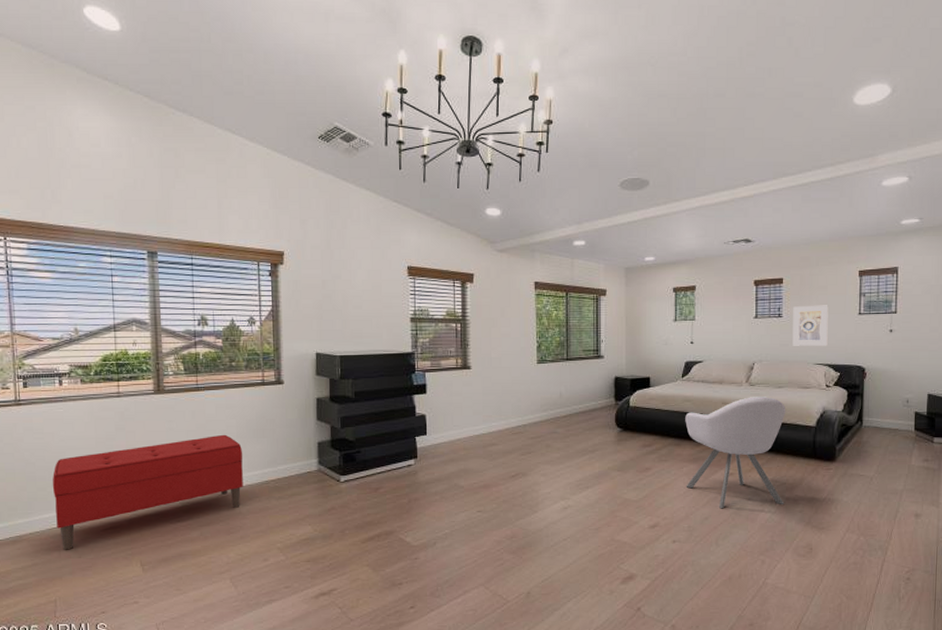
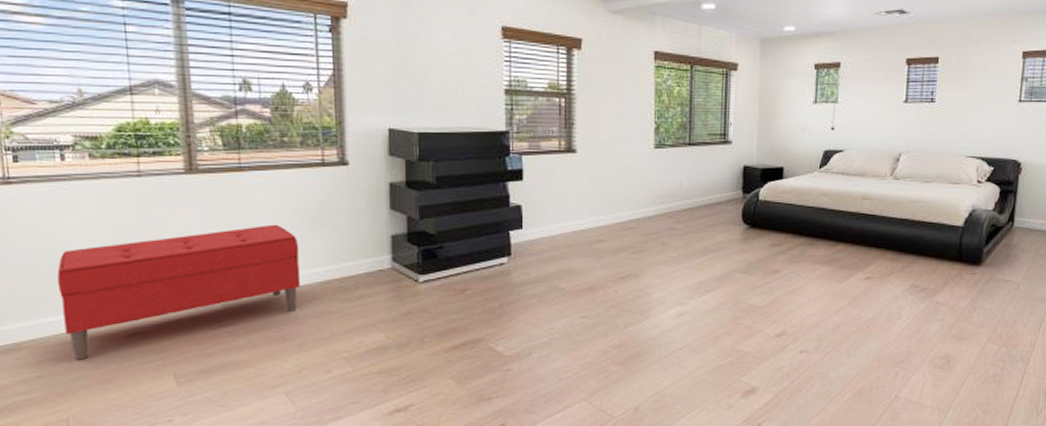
chair: present [685,397,786,509] -> none [817,192,933,316]
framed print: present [792,305,829,346] -> none [944,89,987,136]

